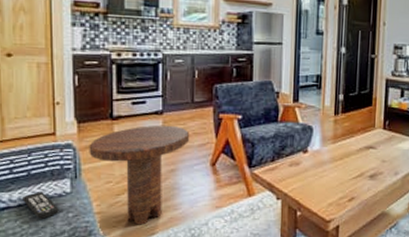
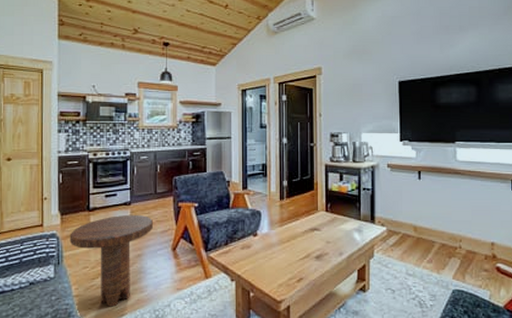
remote control: present [22,192,59,219] -> none [15,277,44,302]

